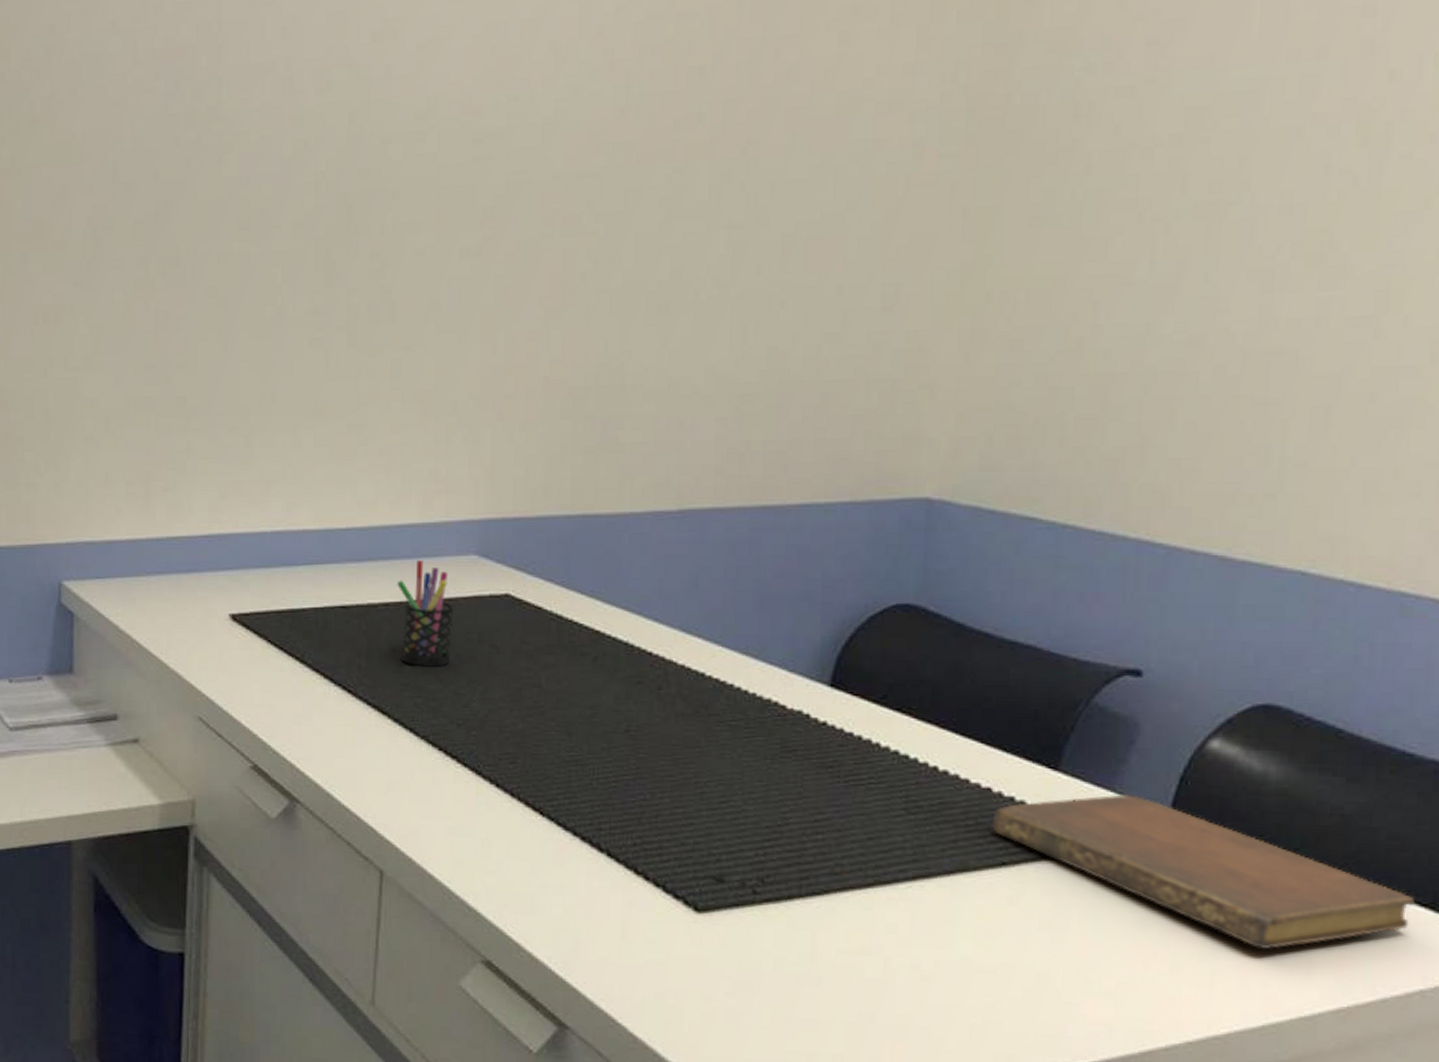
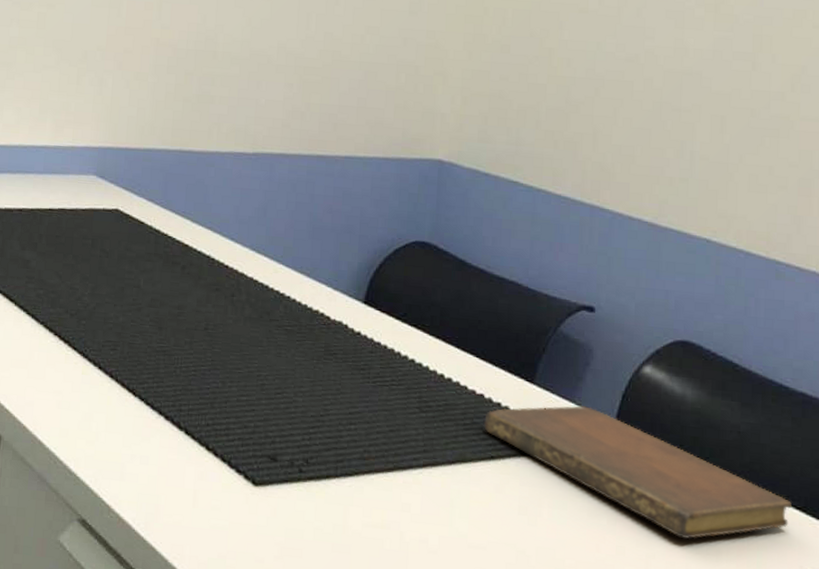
pen holder: present [397,559,454,667] -> none [29,175,74,265]

